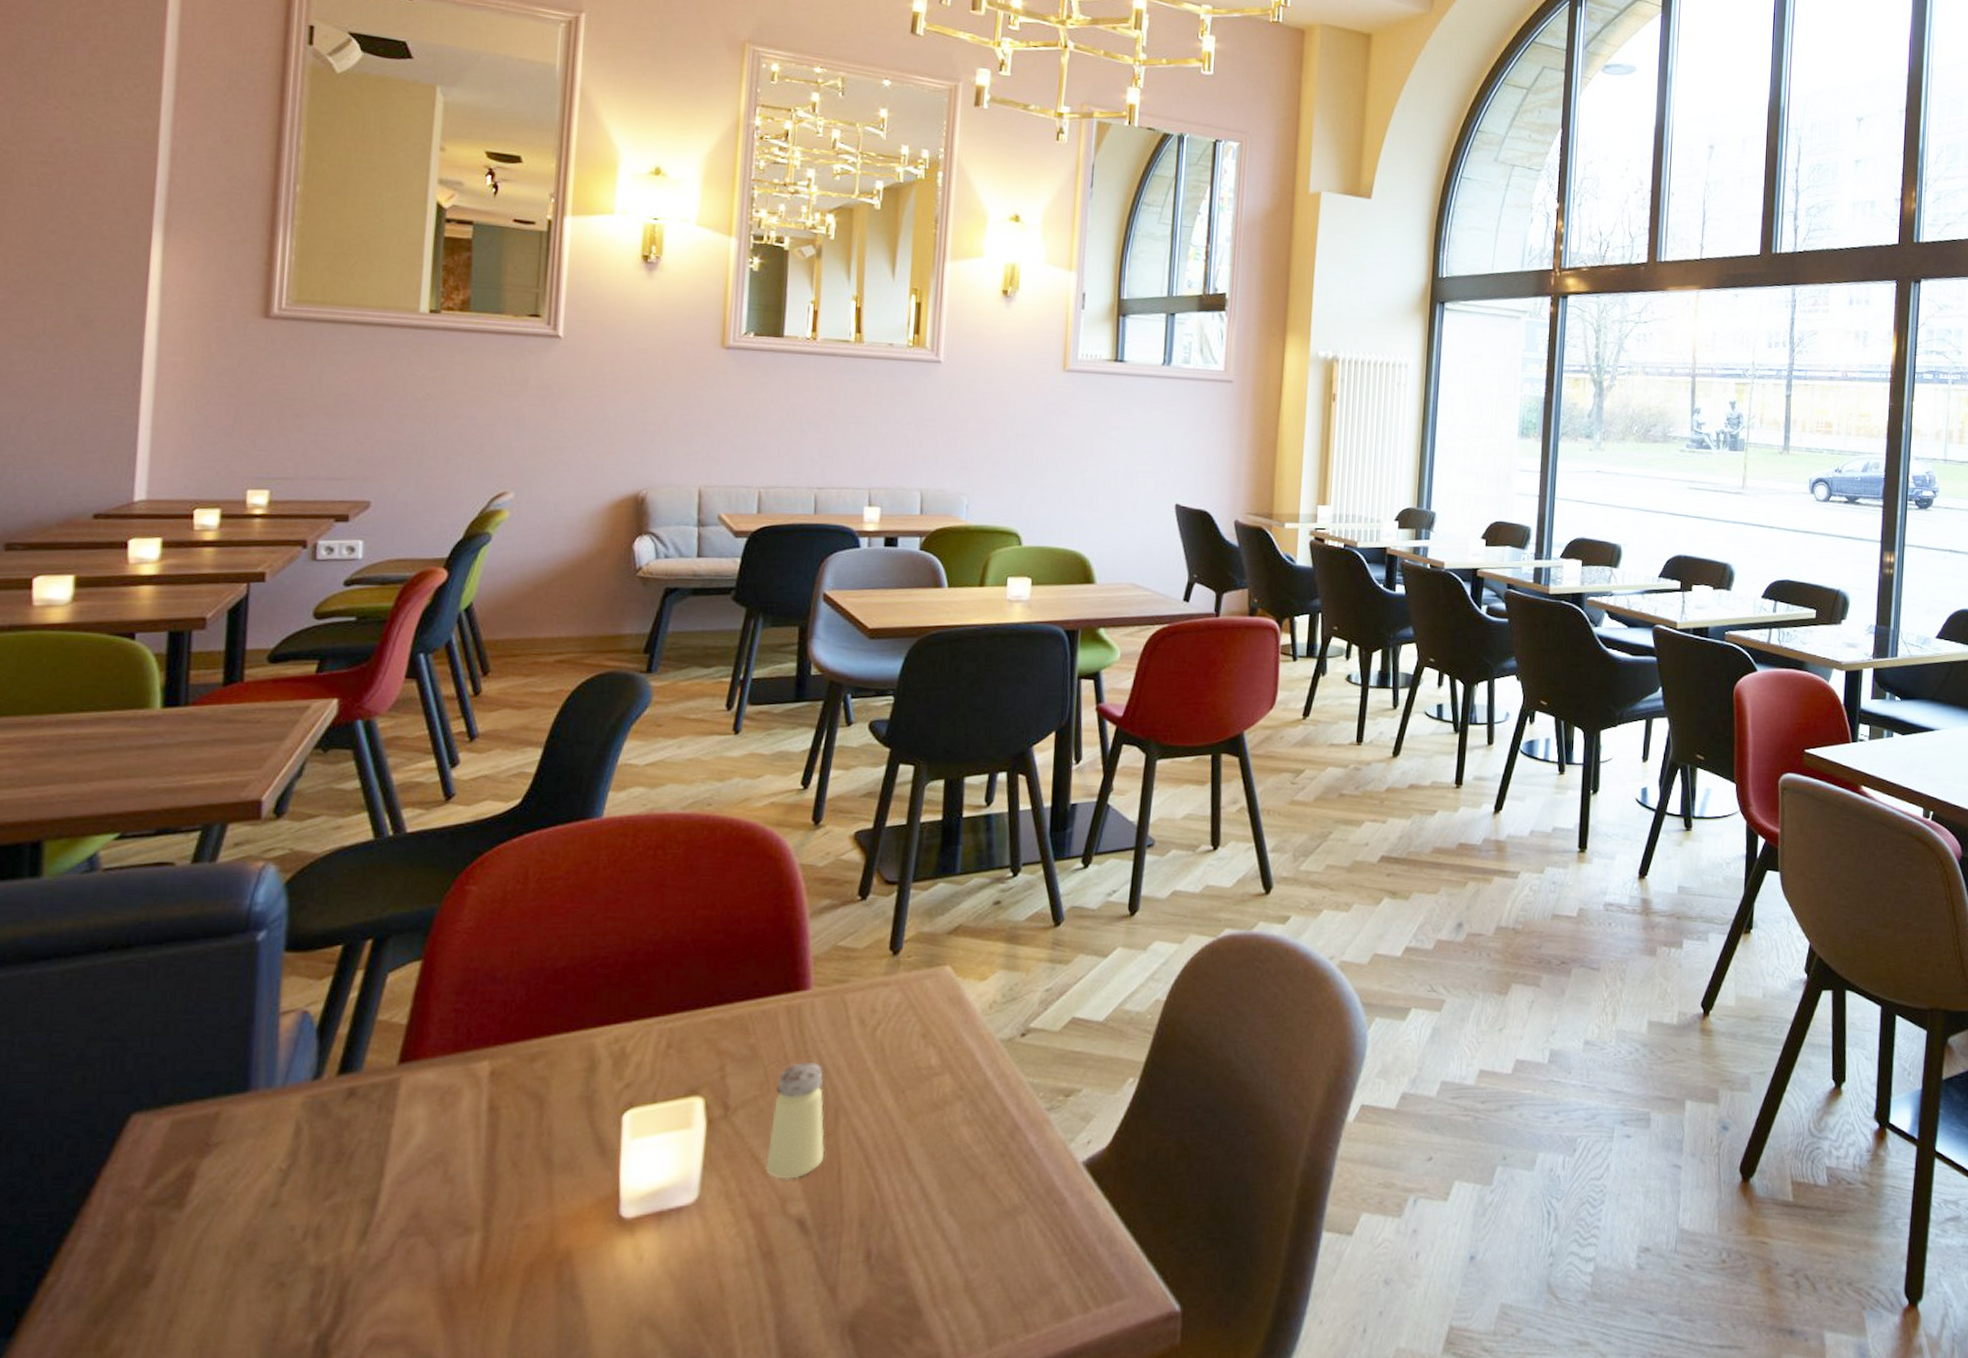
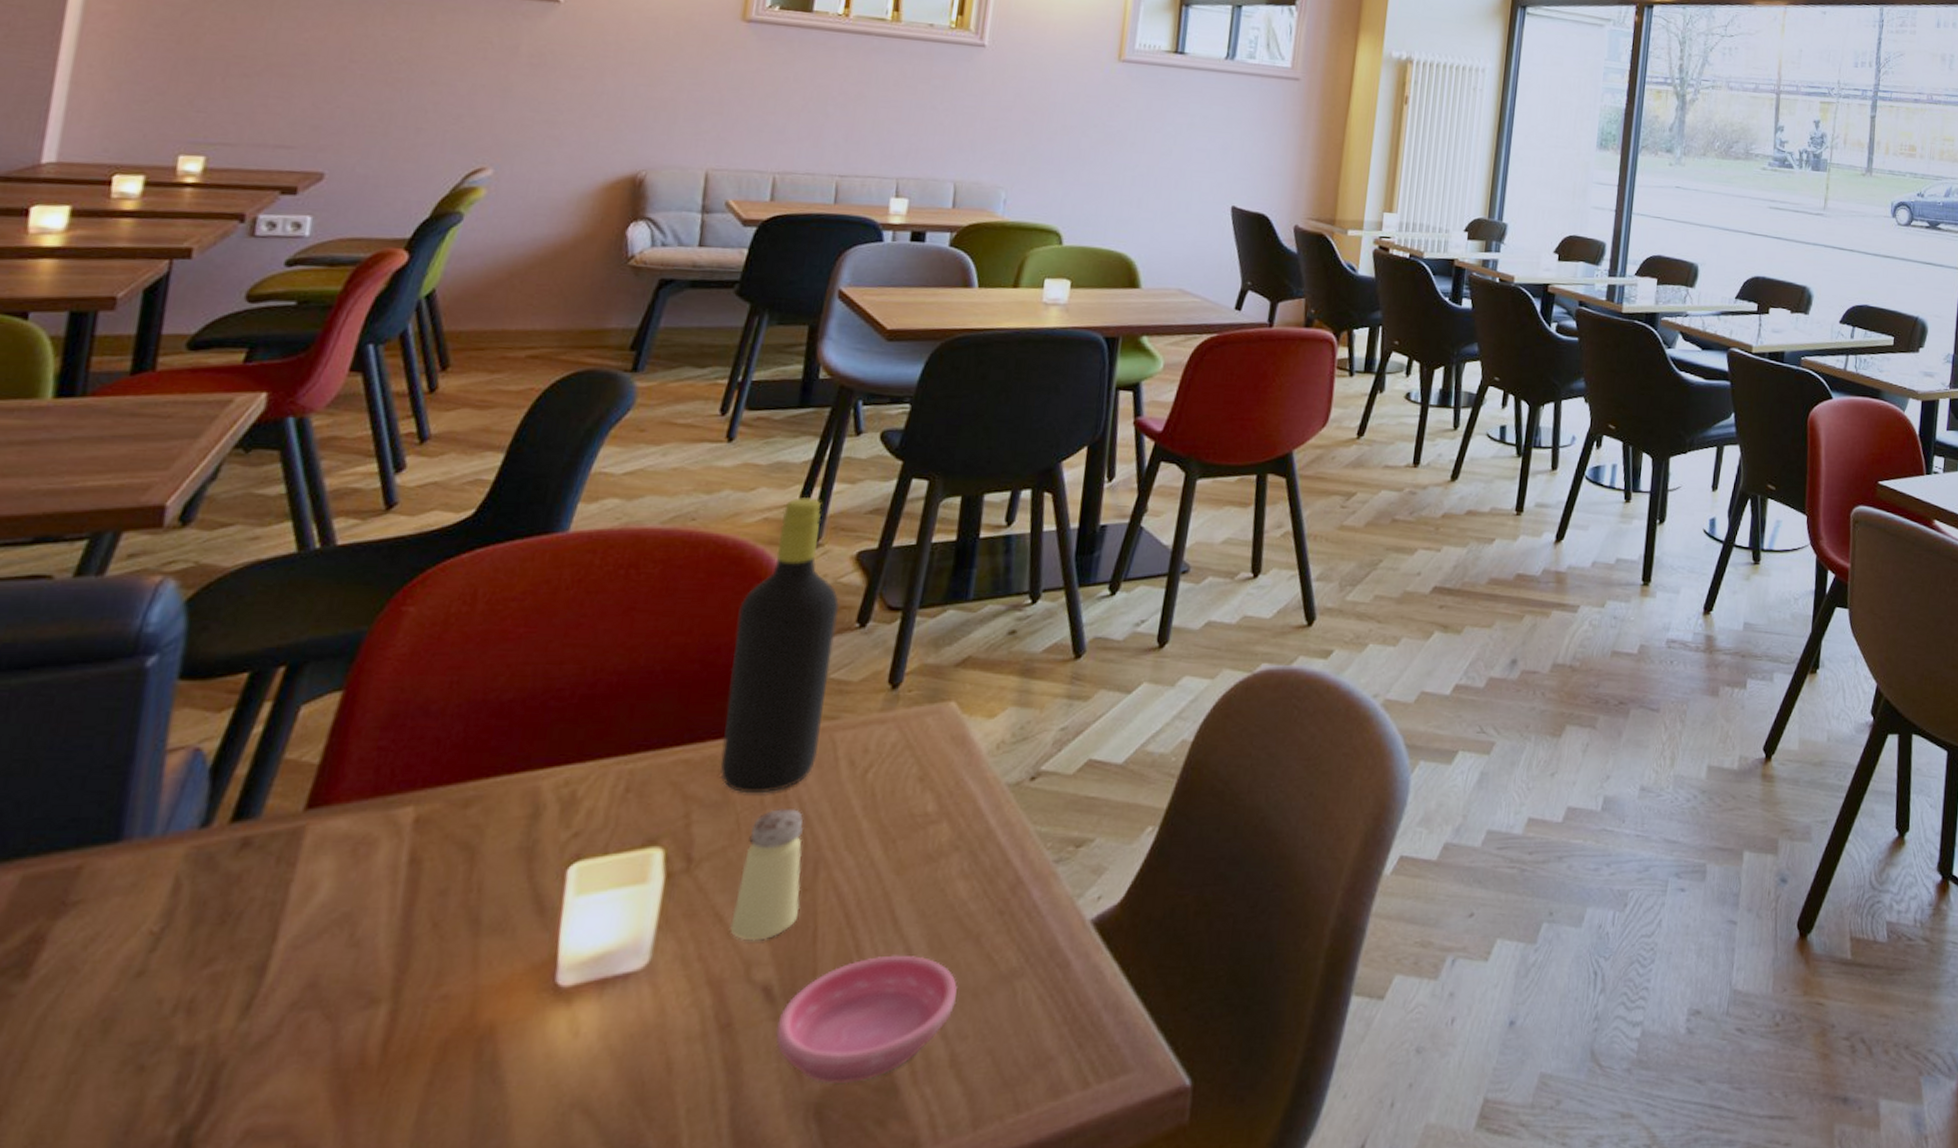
bottle: none [747,783,843,1049] -> present [720,497,840,794]
saucer: none [811,1192,967,1305] -> present [776,955,957,1084]

